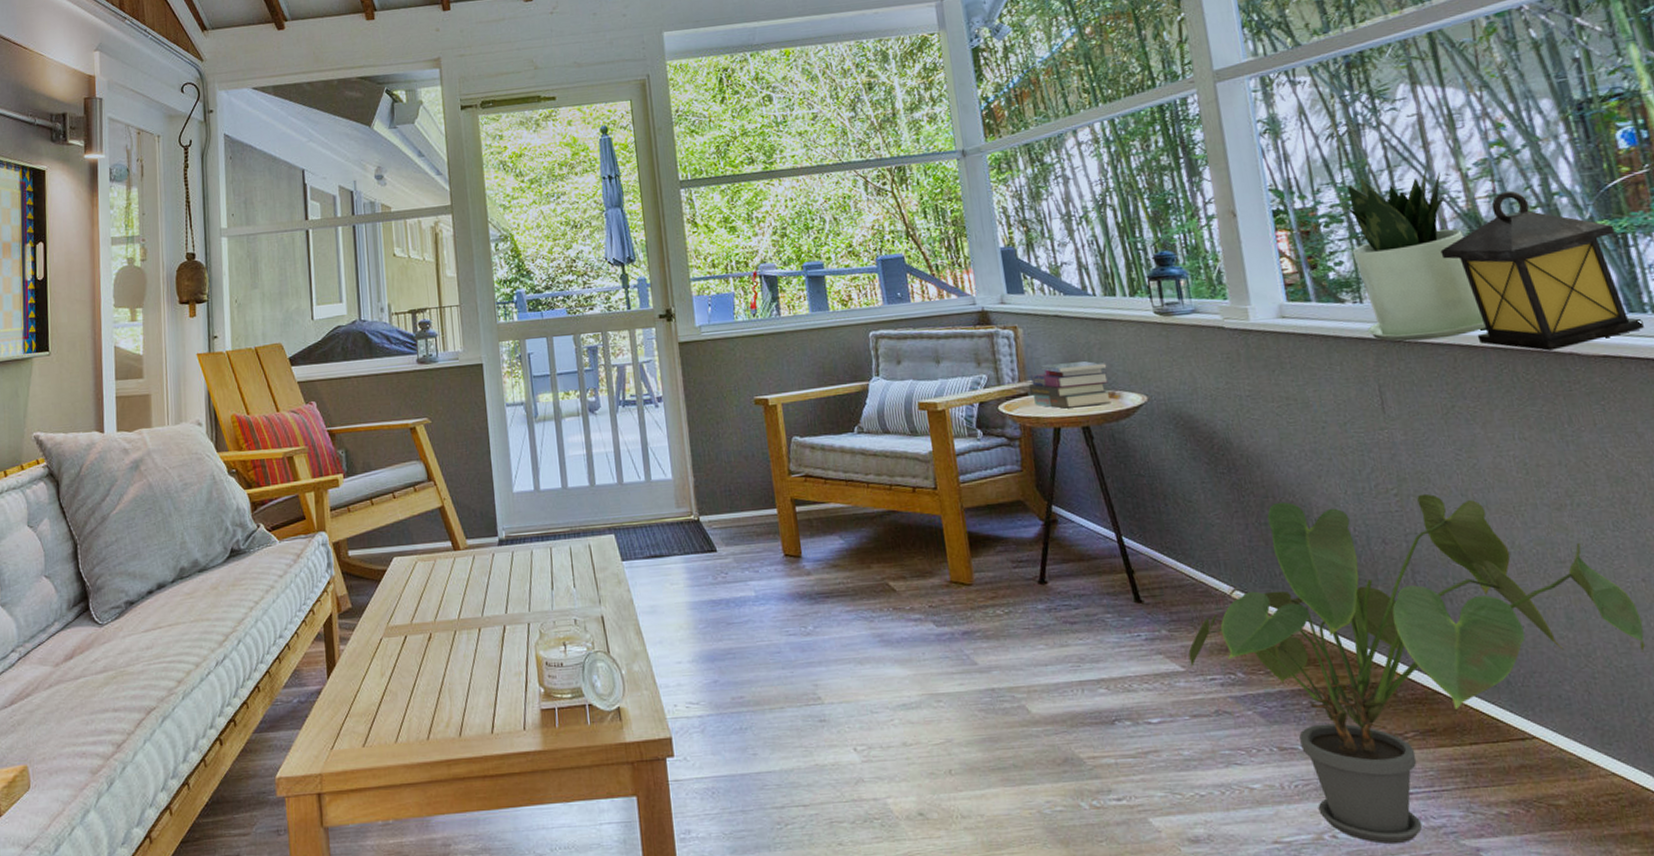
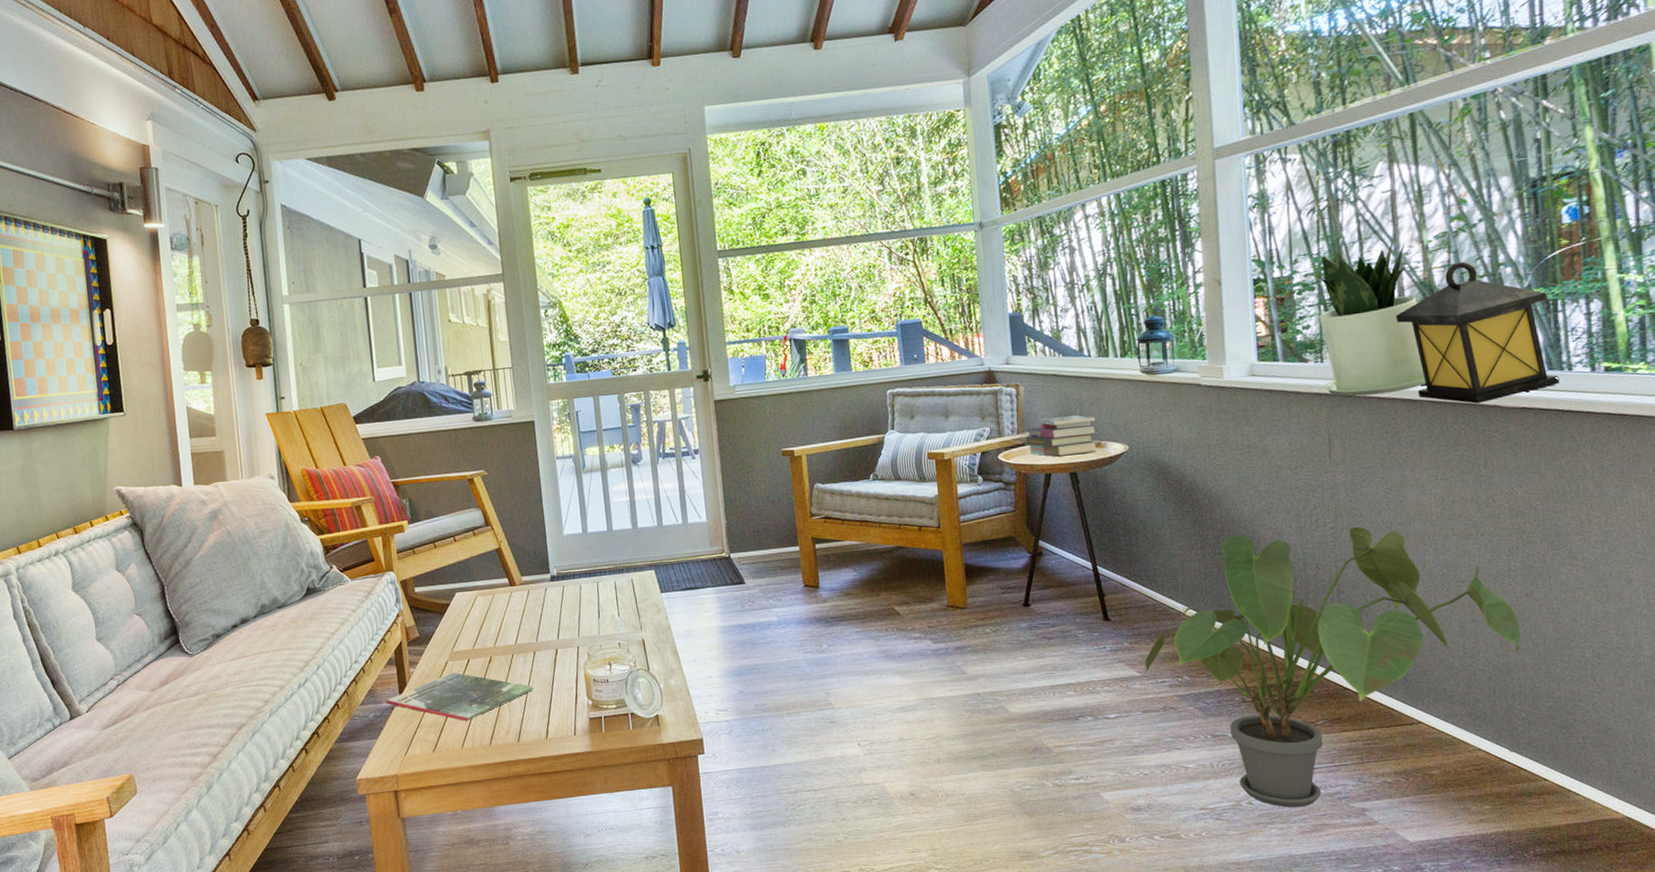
magazine: none [312,650,478,710] -> present [386,672,534,721]

